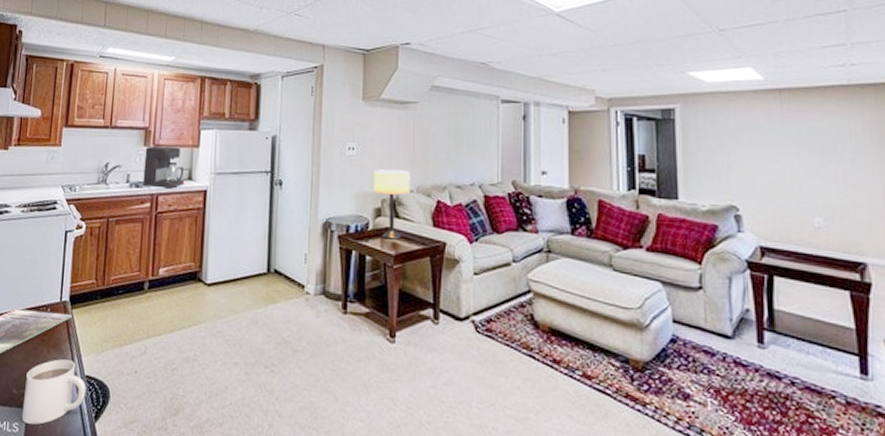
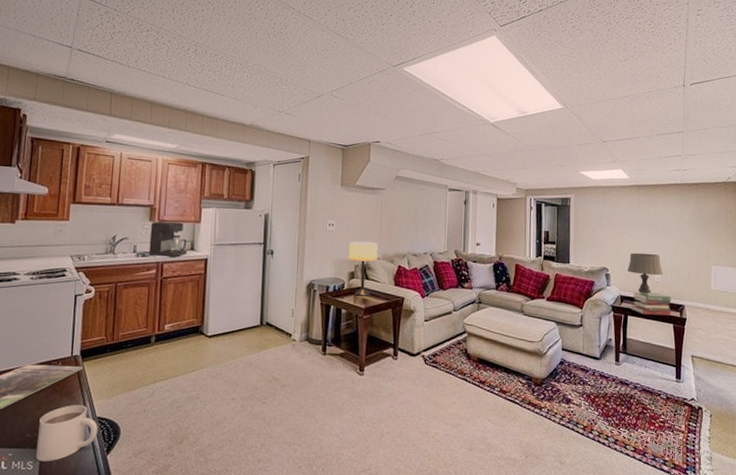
table lamp: none [768,184,828,245] -> present [627,252,663,294]
books: none [779,242,846,278] -> present [631,292,672,316]

